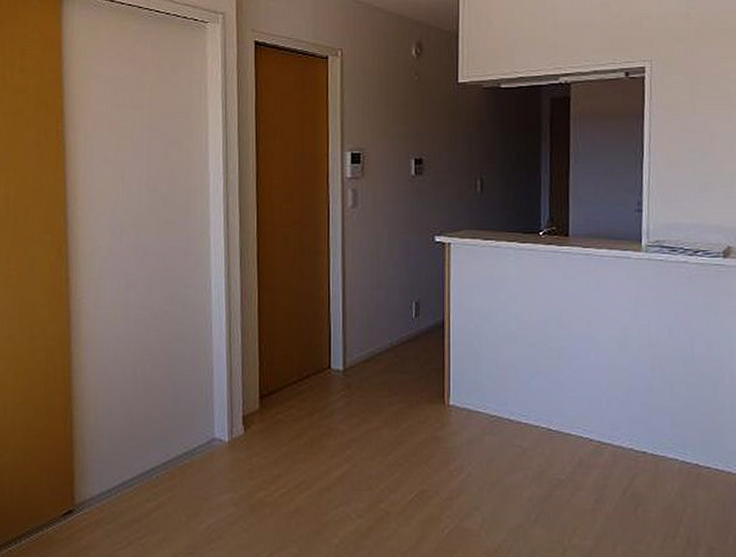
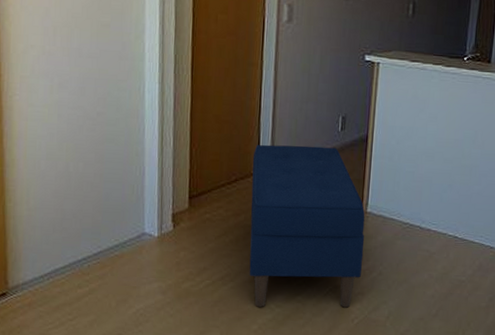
bench: none [324,335,449,518] -> present [249,144,365,308]

